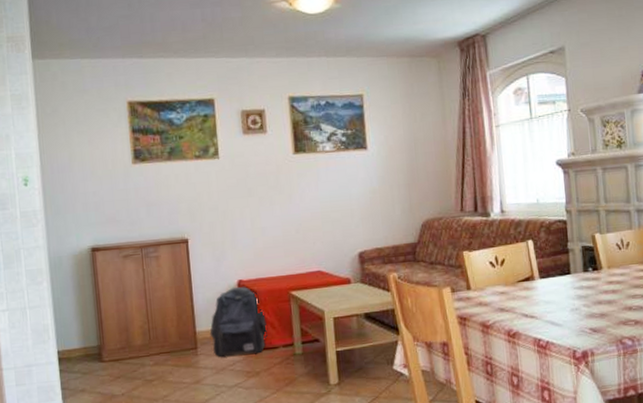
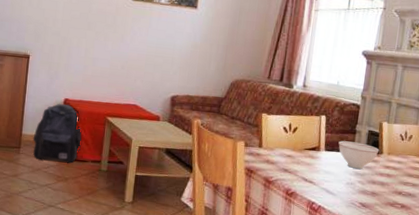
bowl: none [552,261,598,292] -> present [338,141,380,169]

